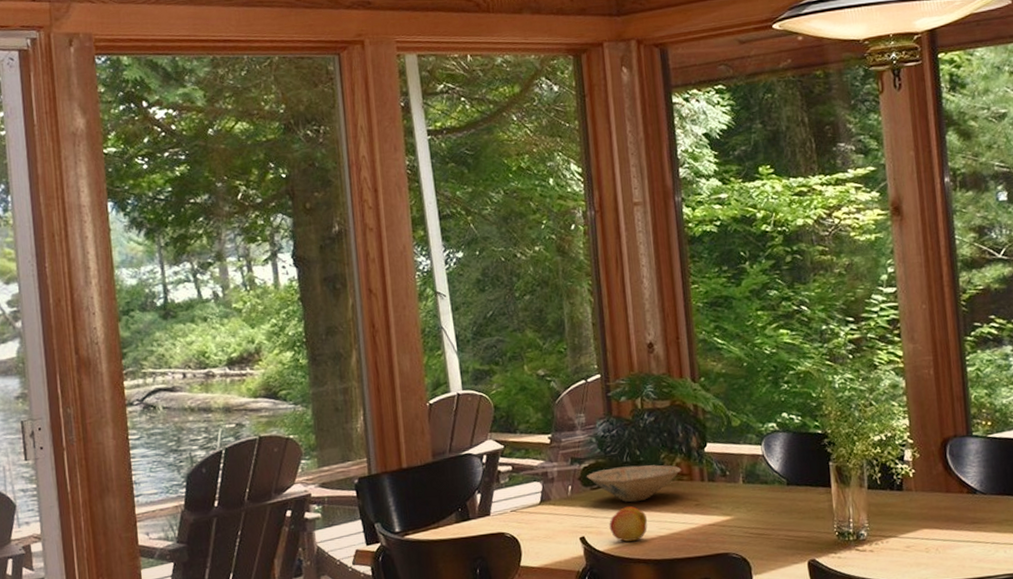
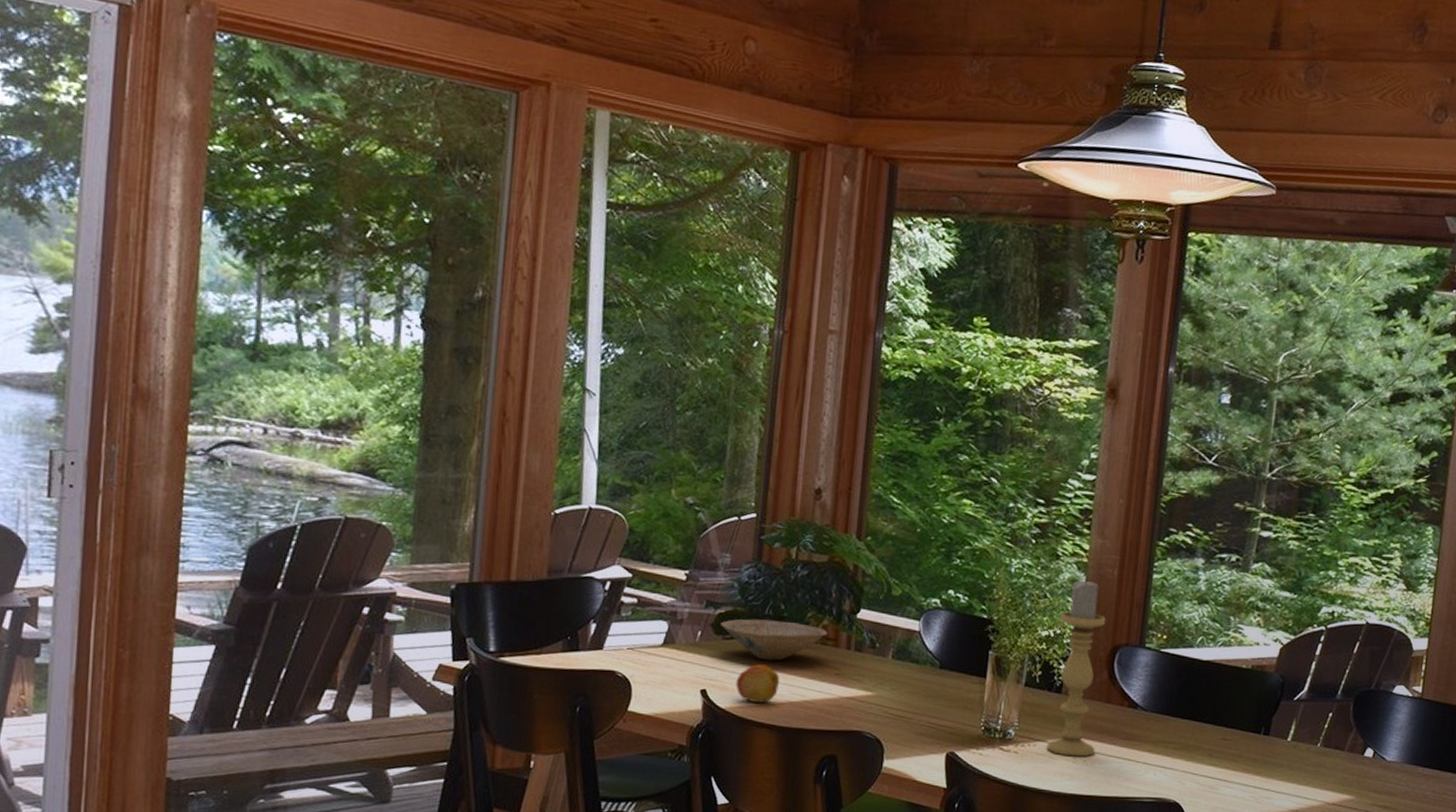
candle holder: none [888,382,945,548] -> present [1046,579,1106,757]

